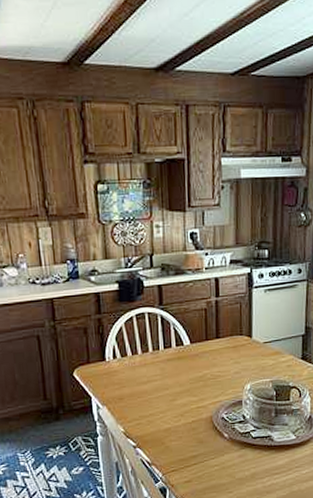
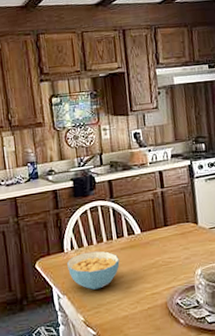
cereal bowl: none [107,361,165,401] -> present [66,251,120,290]

